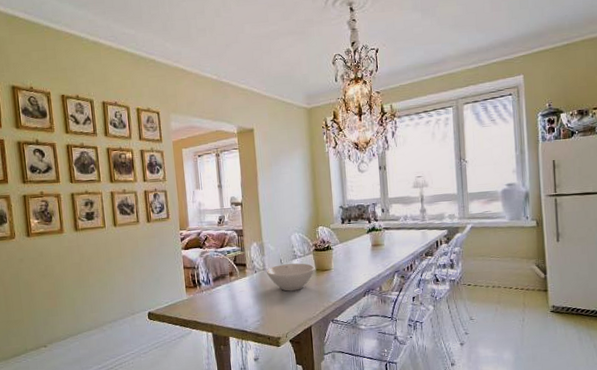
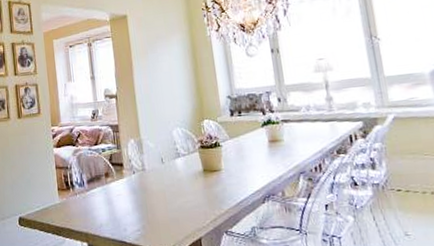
bowl: present [266,263,315,291] -> none [145,162,202,196]

